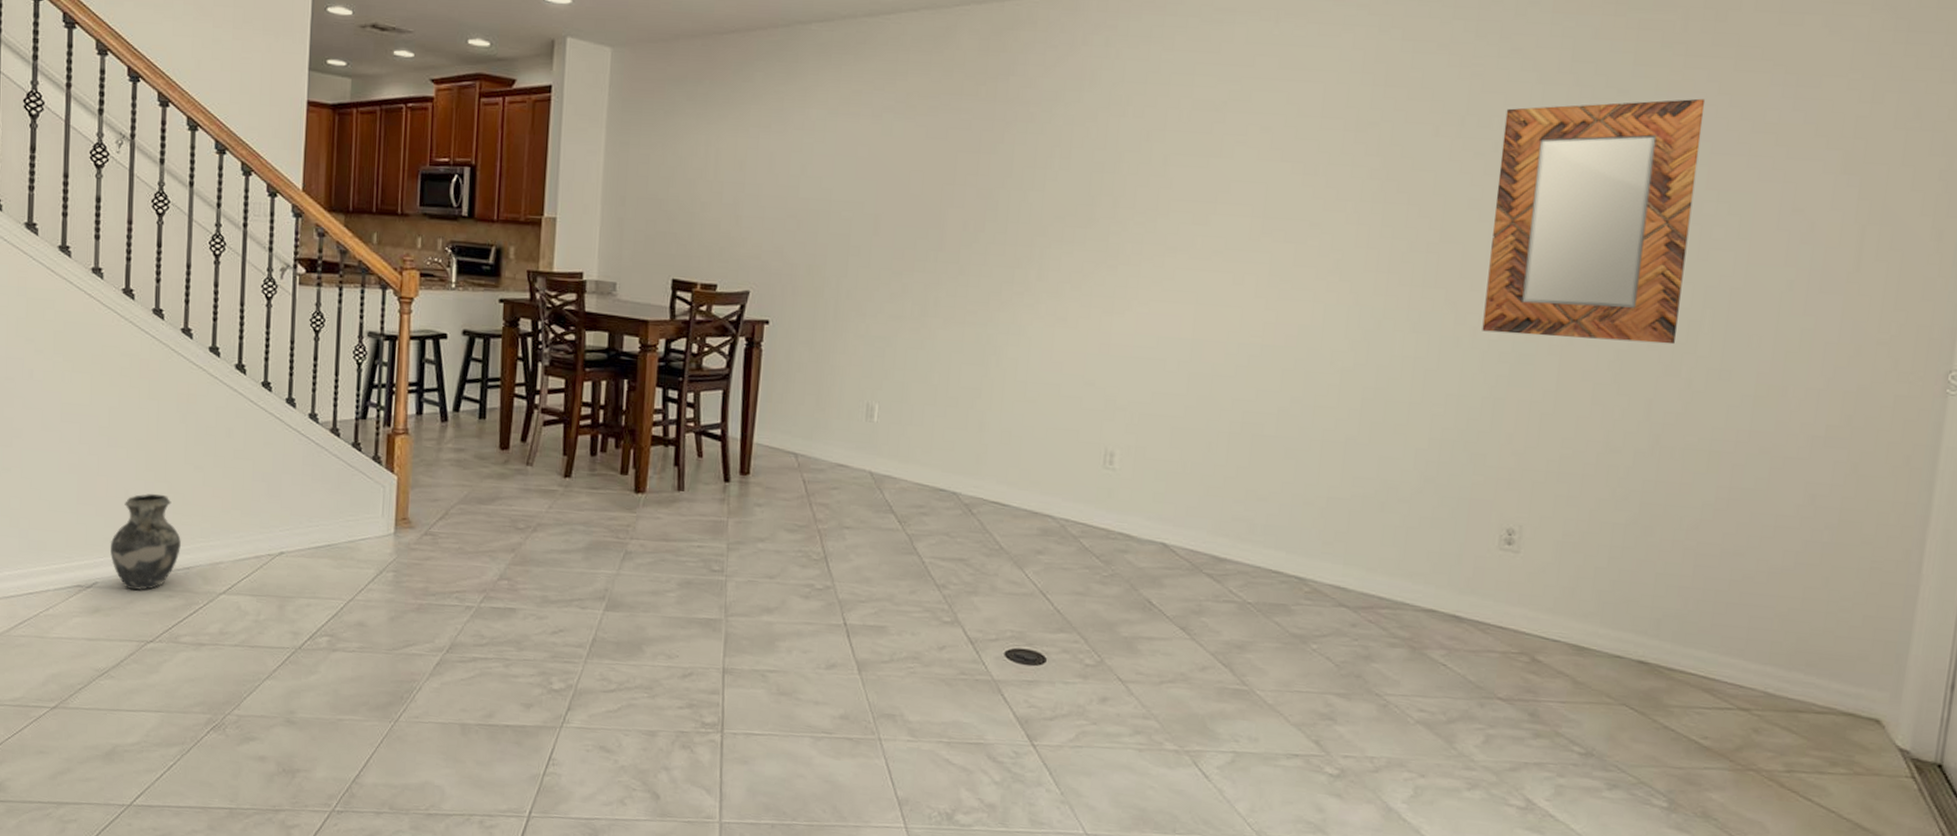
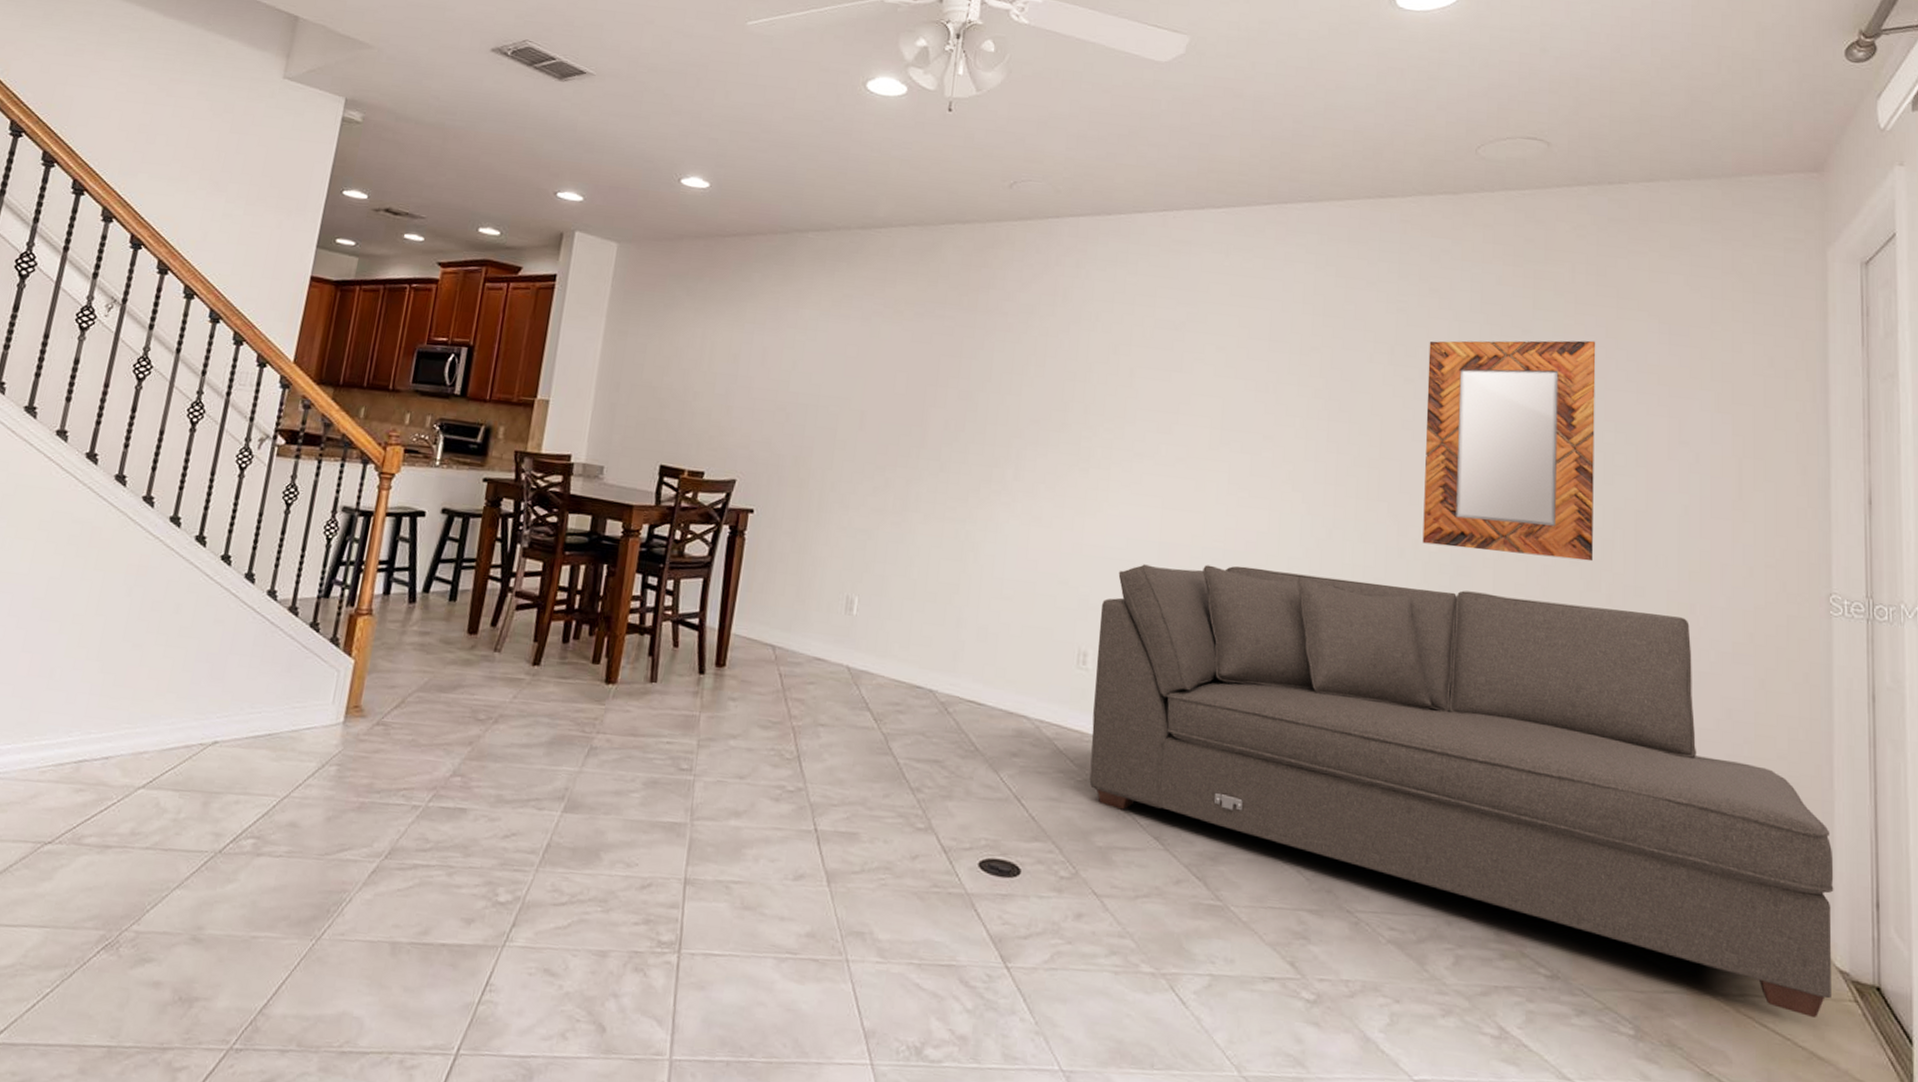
ceramic jug: present [110,493,181,590] -> none [20,672,105,783]
sofa: none [1115,361,1911,792] -> present [1089,564,1834,1017]

